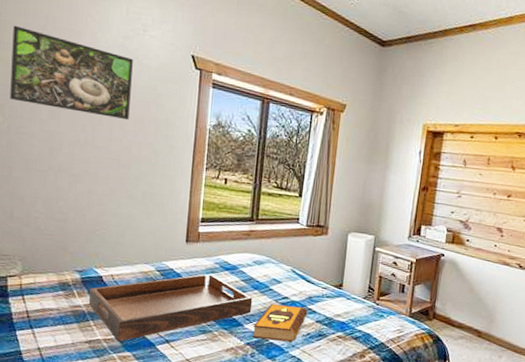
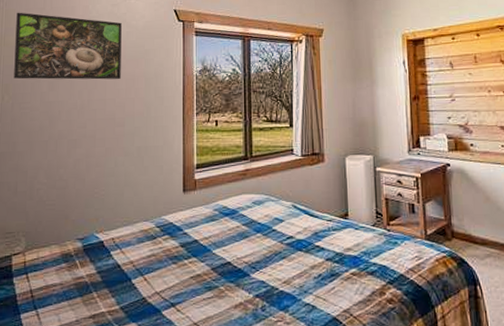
serving tray: present [89,274,253,342] -> none [92,223,257,312]
hardback book: present [252,303,308,342] -> none [260,244,316,289]

